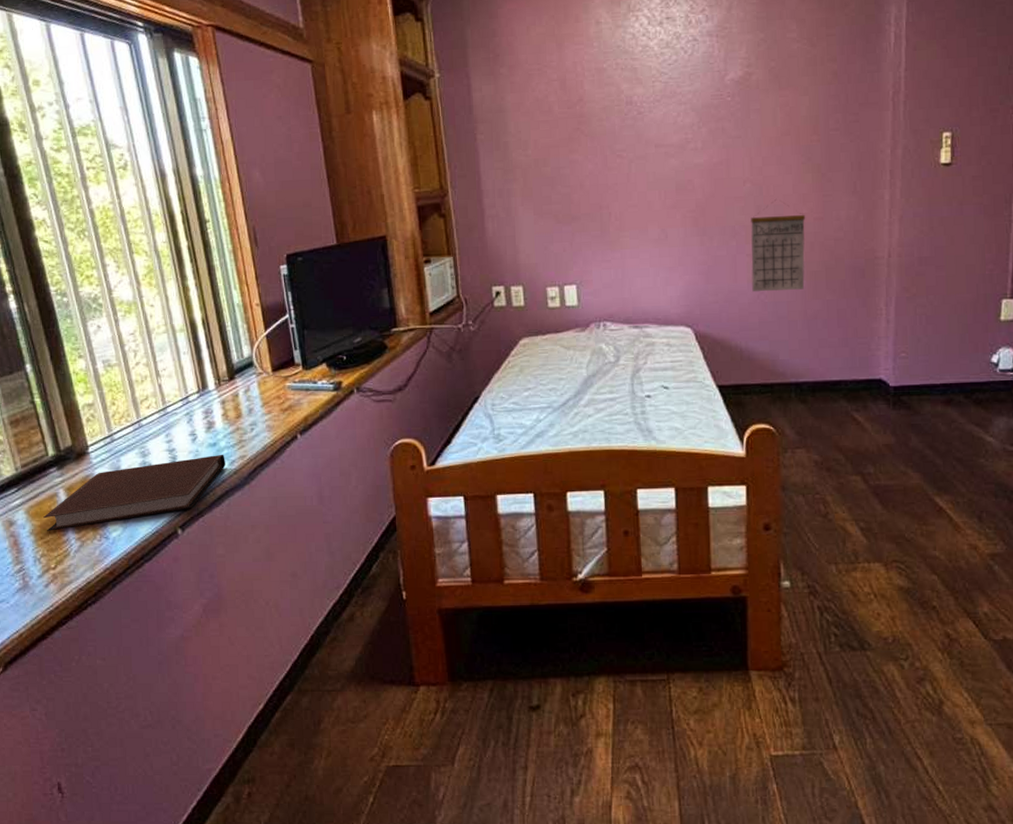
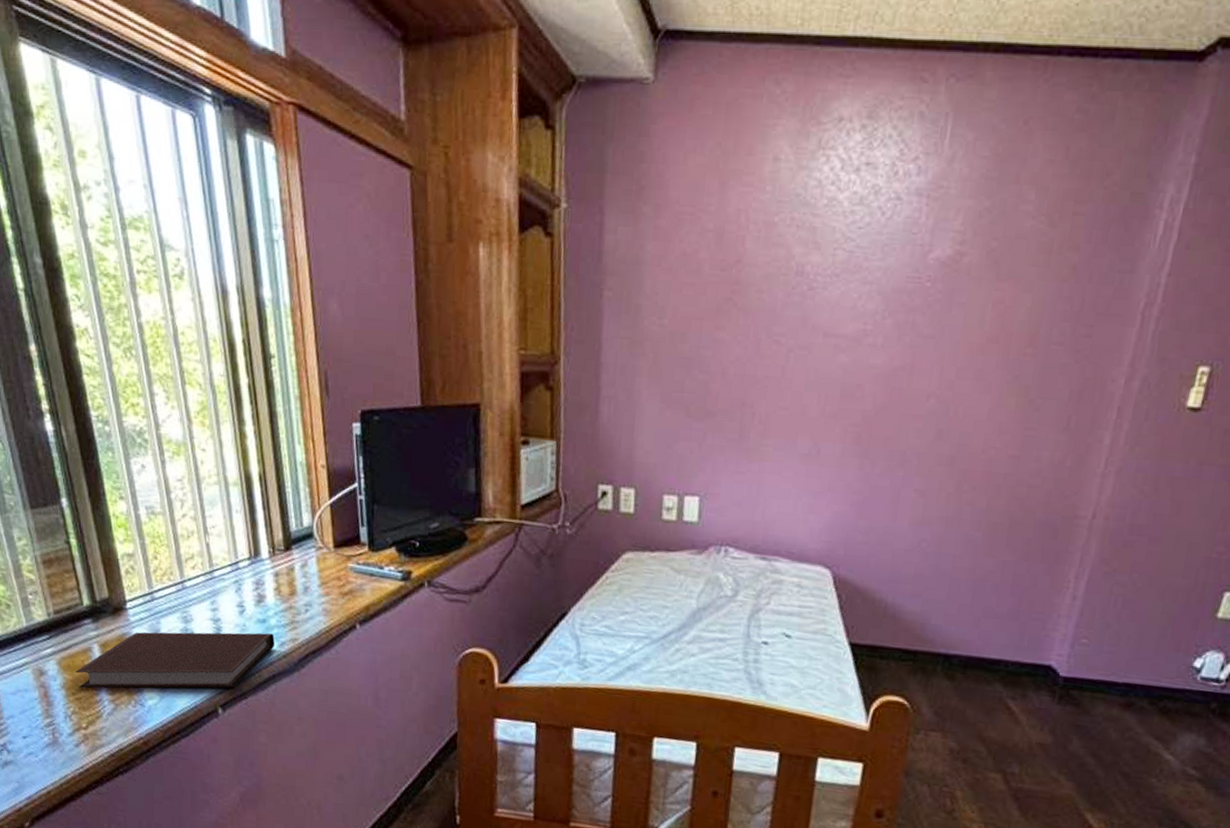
calendar: present [751,199,806,292] -> none [913,425,998,543]

